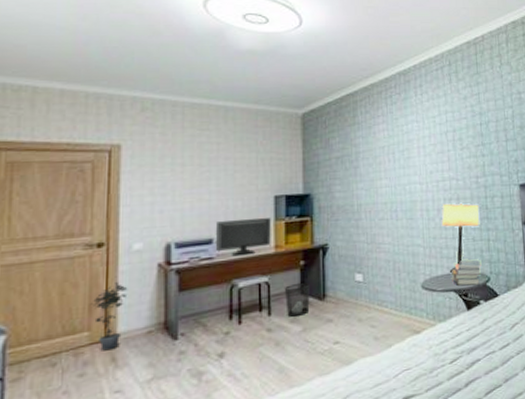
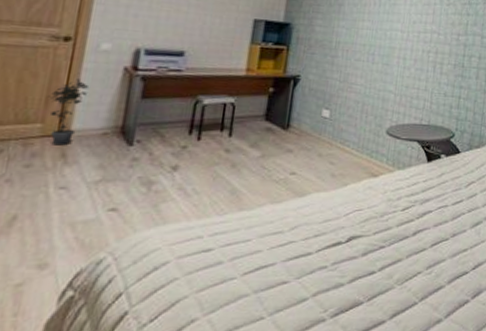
computer monitor: present [215,218,271,255] -> none [185,35,247,73]
waste bin: present [284,282,310,317] -> none [248,109,275,142]
table lamp: present [442,204,480,274] -> none [416,56,456,124]
books: present [452,259,481,286] -> none [417,112,448,139]

